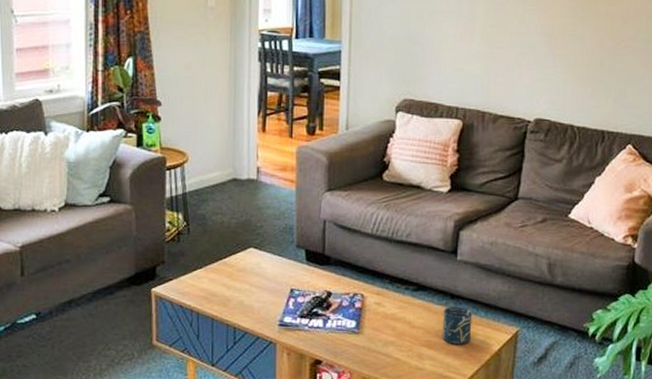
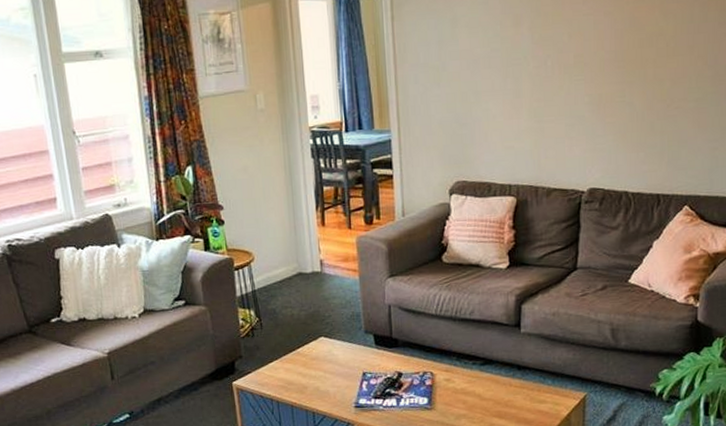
cup: present [442,306,473,345] -> none [511,376,540,413]

